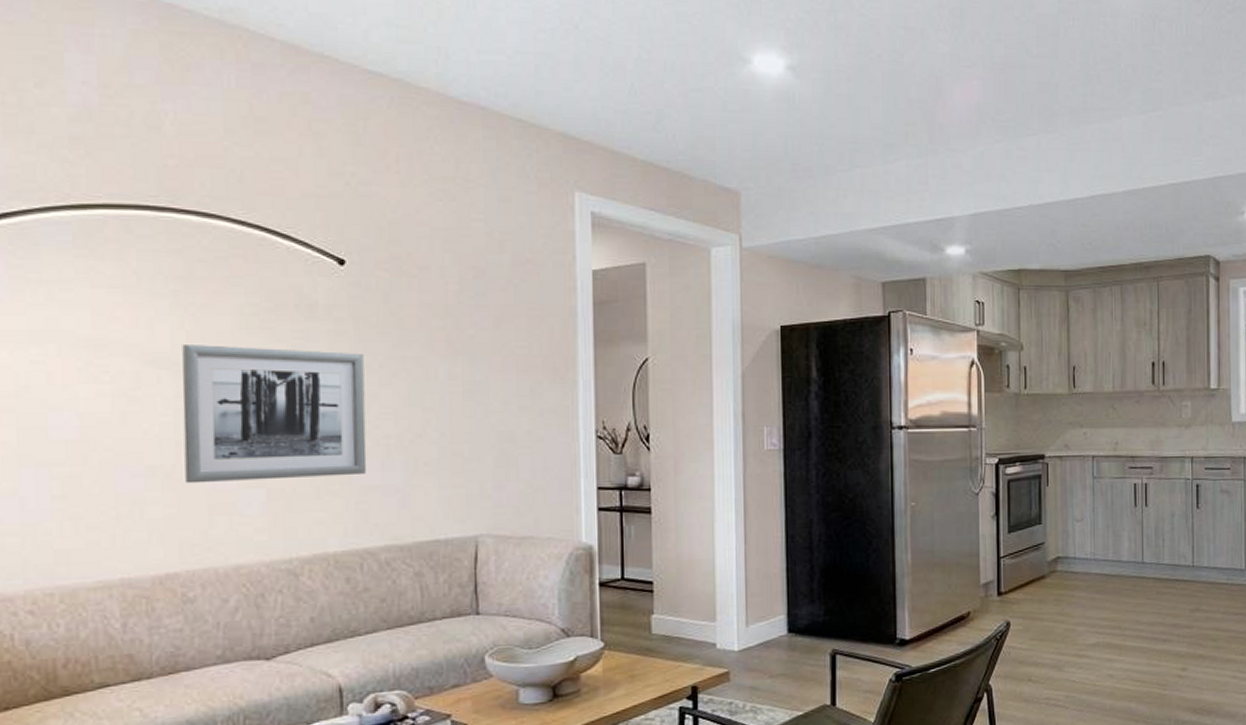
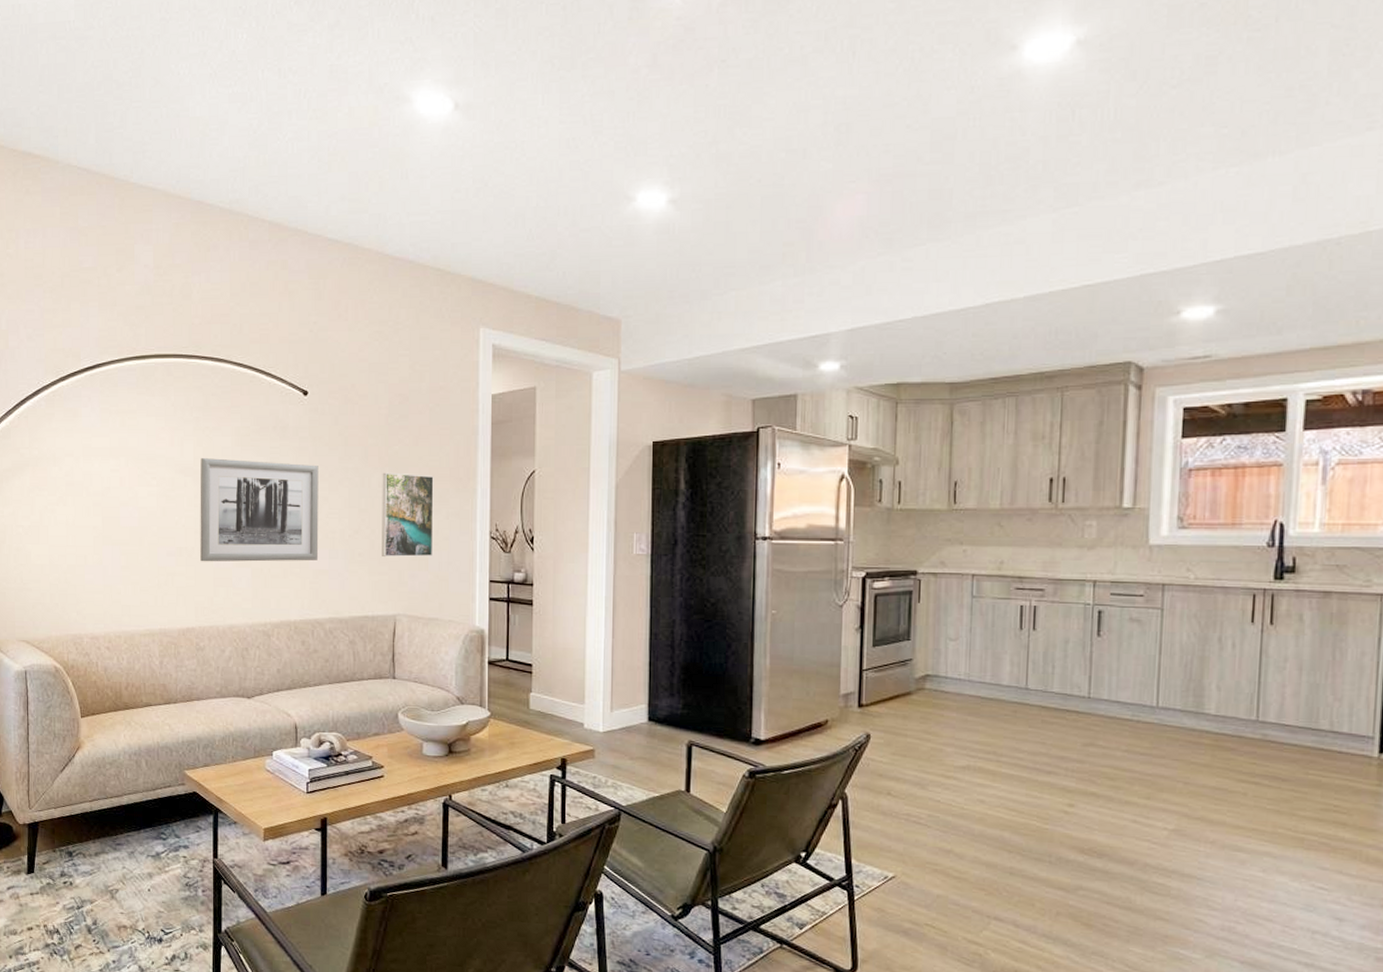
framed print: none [453,362,525,465] -> present [382,472,434,557]

